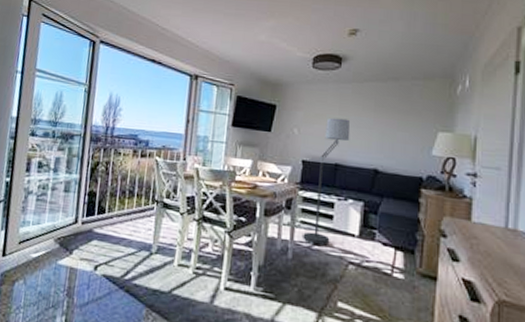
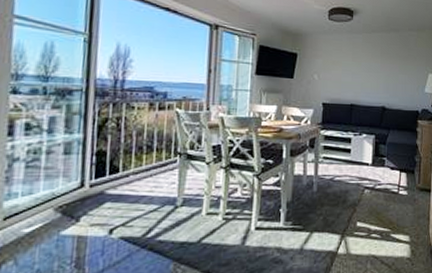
floor lamp: present [301,117,351,245] -> none [324,64,362,176]

